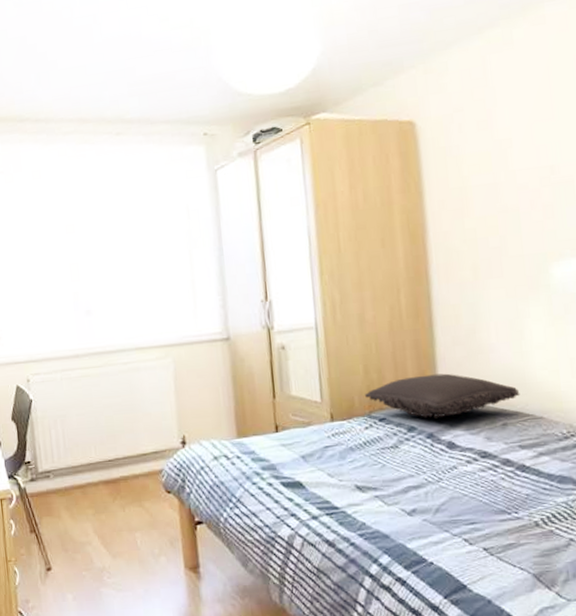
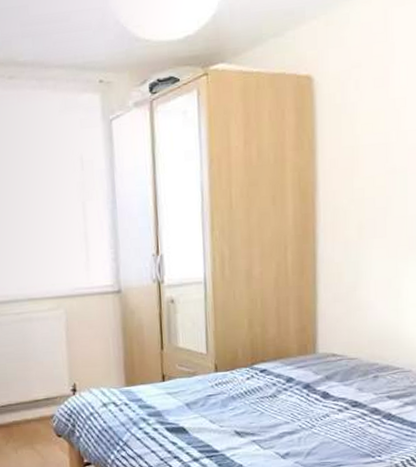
pillow: present [364,373,520,419] -> none [247,328,392,371]

